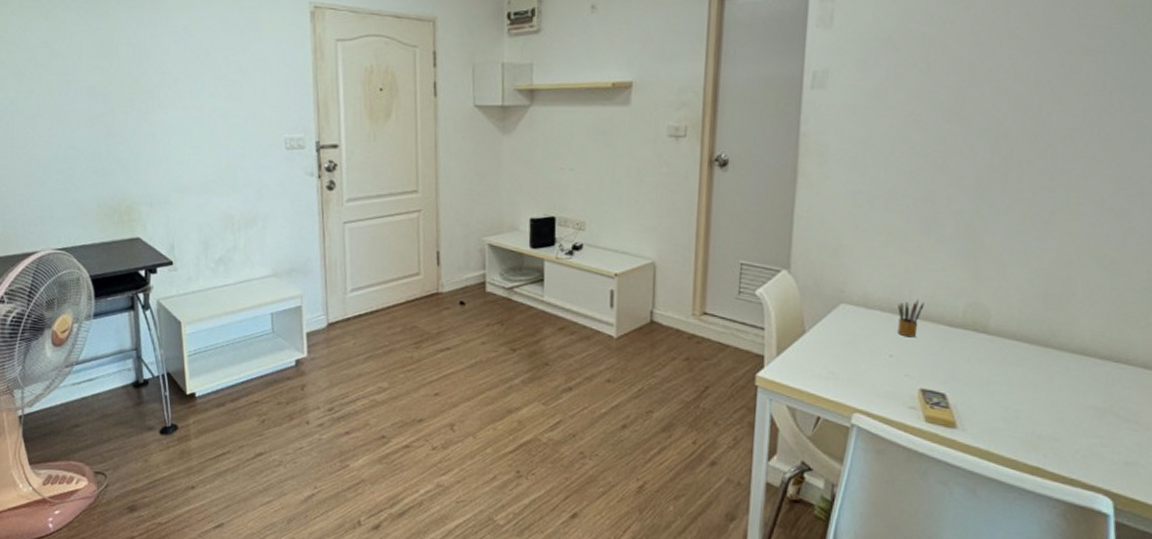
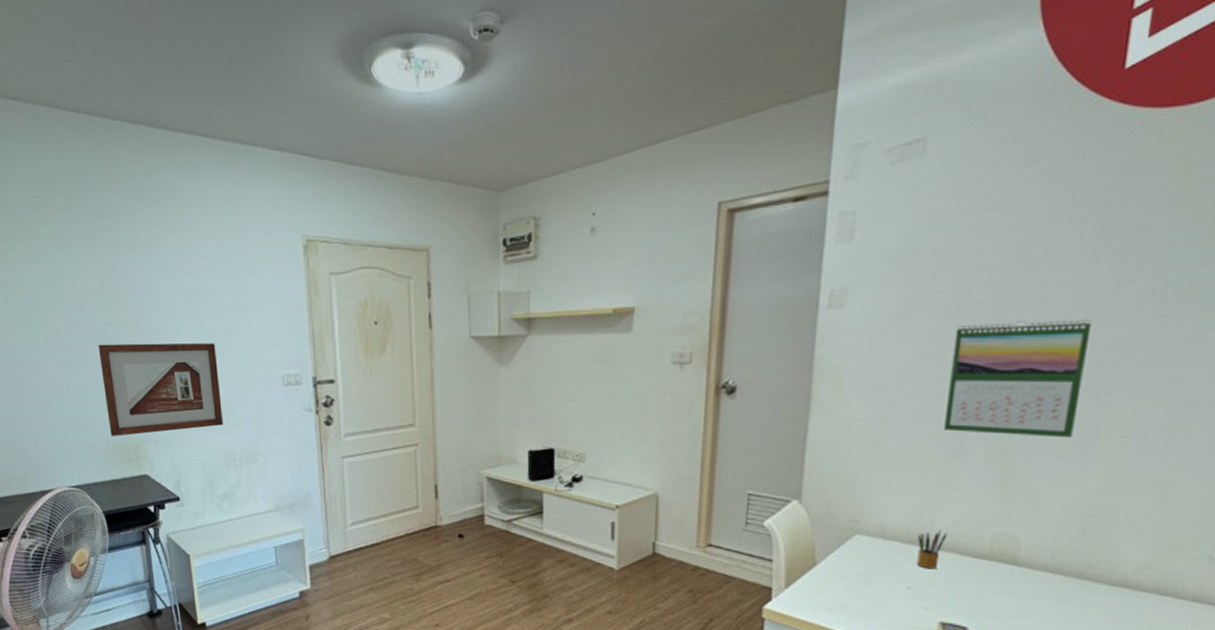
picture frame: none [93,103,222,198] -> present [98,342,223,436]
calendar: none [919,105,1045,214] -> present [944,320,1093,438]

